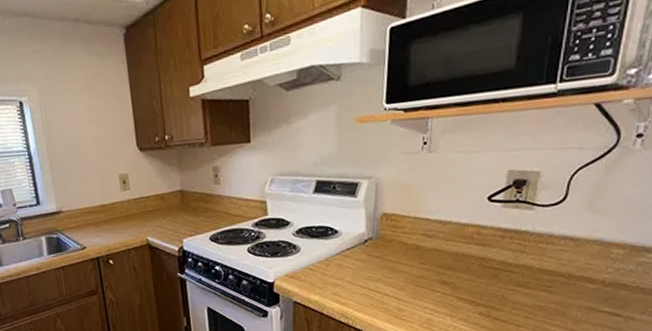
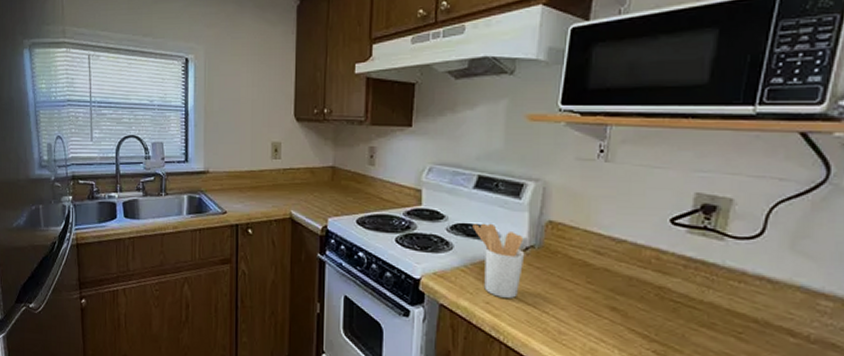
utensil holder: none [316,223,365,288] -> present [472,223,525,298]

